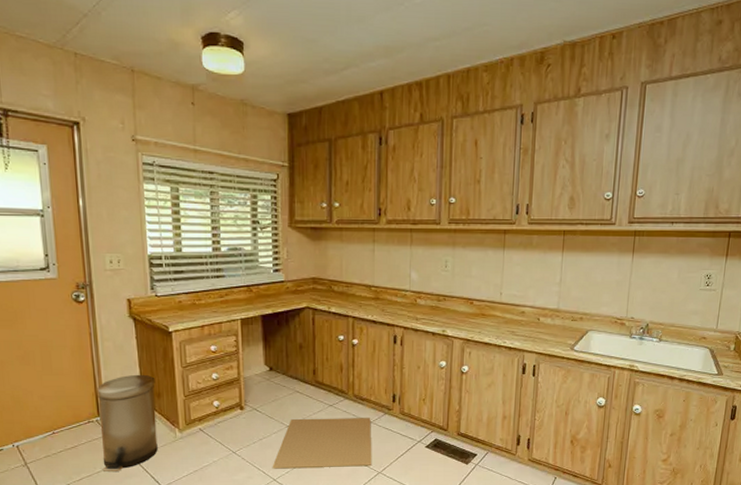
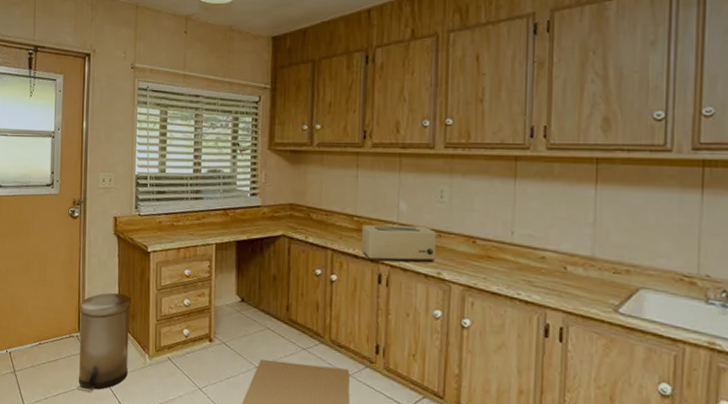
toaster: none [378,292,442,325] -> present [361,224,437,263]

